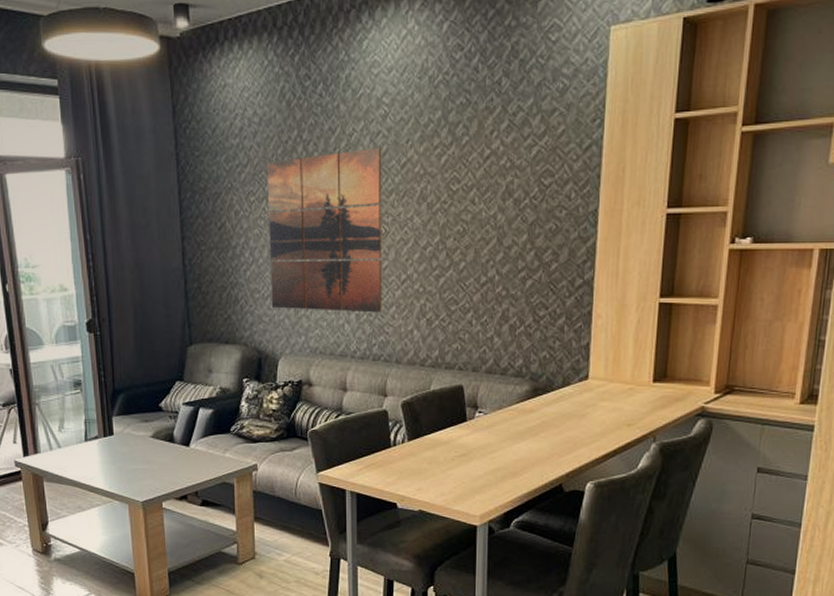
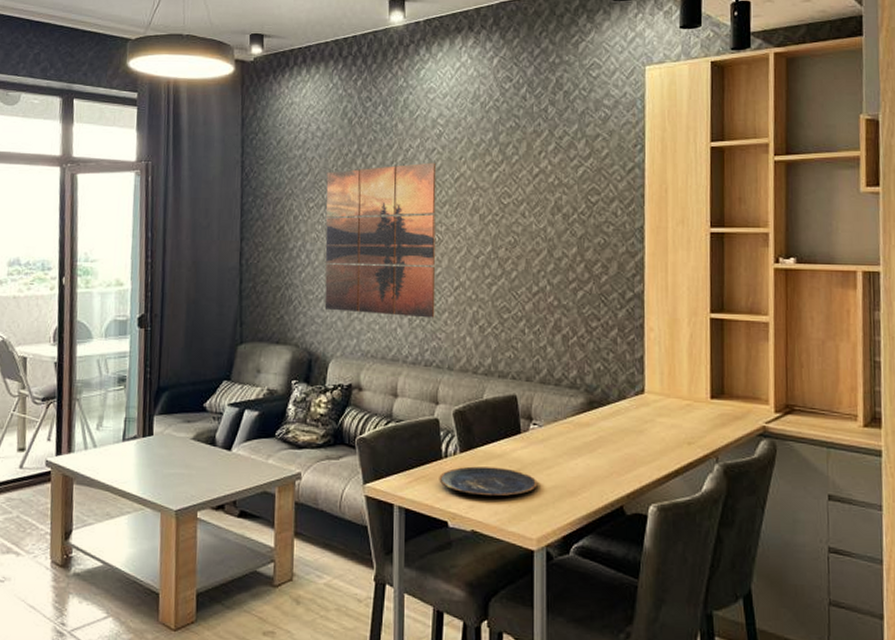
plate: none [388,453,482,480] -> present [439,466,537,497]

